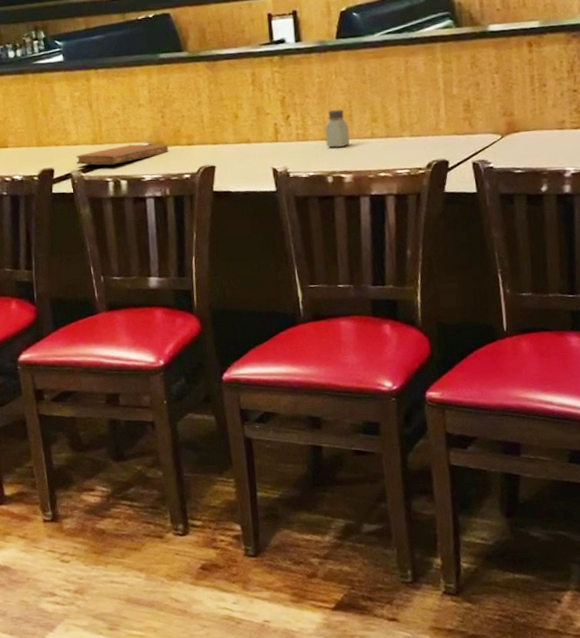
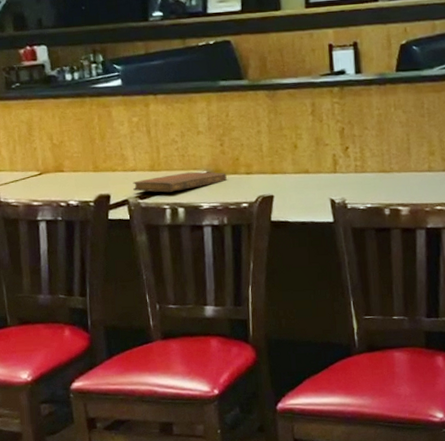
saltshaker: present [325,109,350,148] -> none [383,142,407,180]

